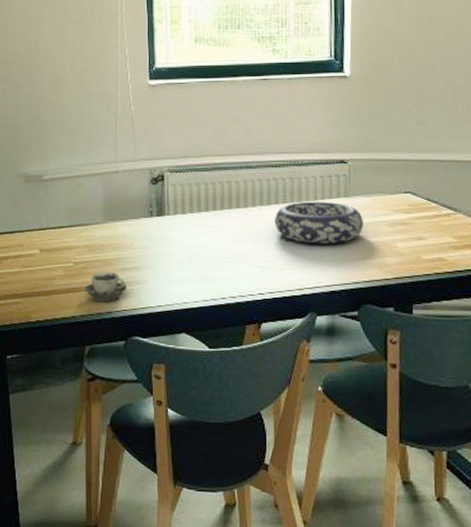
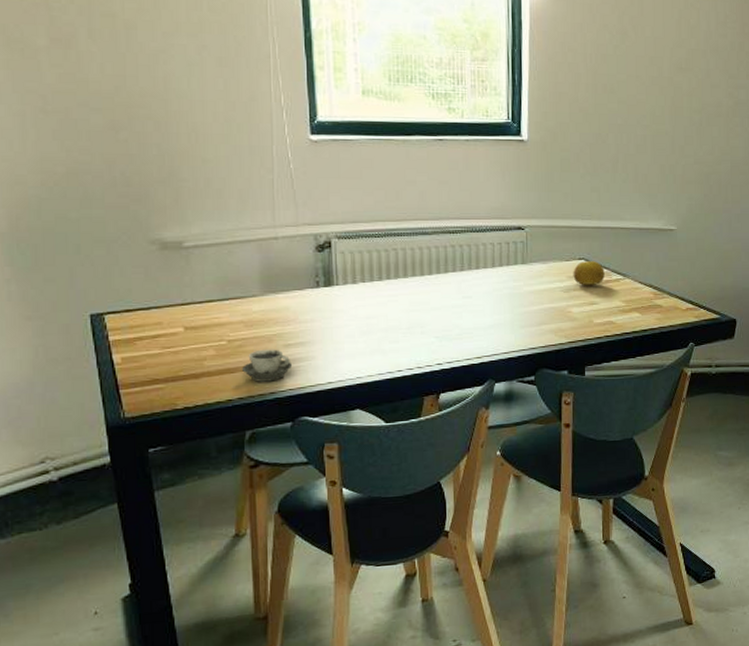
decorative bowl: present [274,201,363,244] -> none [451,268,540,312]
fruit: none [398,195,433,219] -> present [573,261,605,285]

